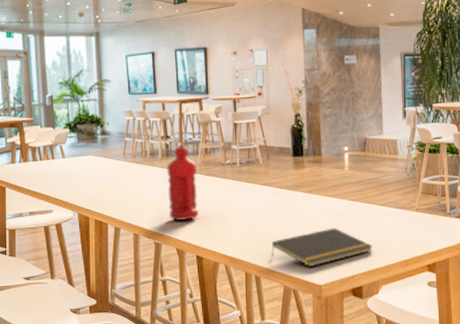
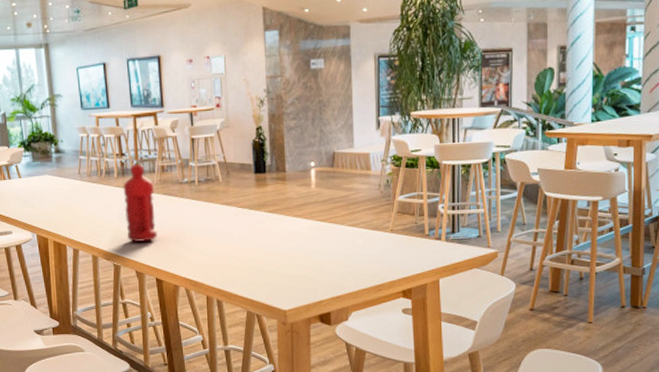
notepad: present [271,228,373,268] -> none [233,250,342,292]

